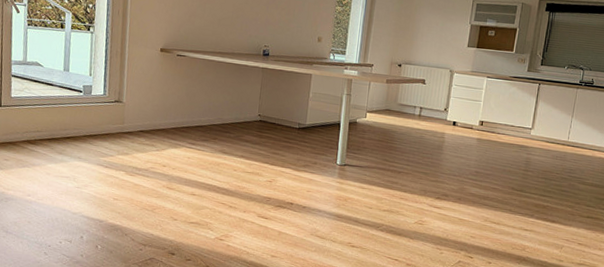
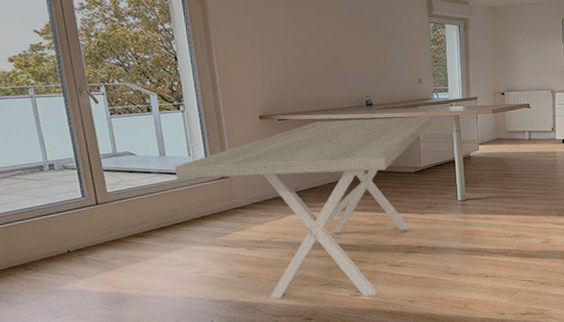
dining table: none [74,62,325,243] -> present [174,116,432,299]

